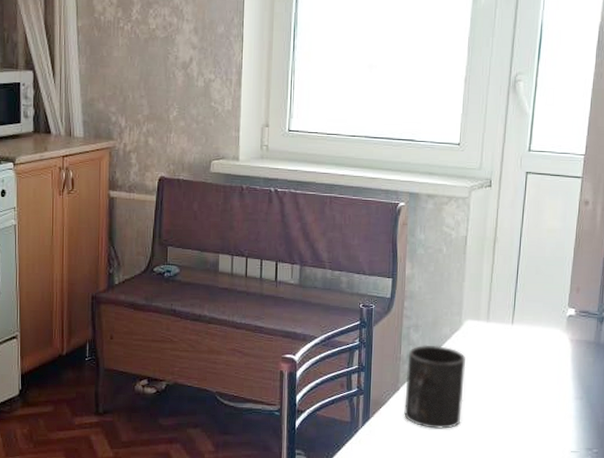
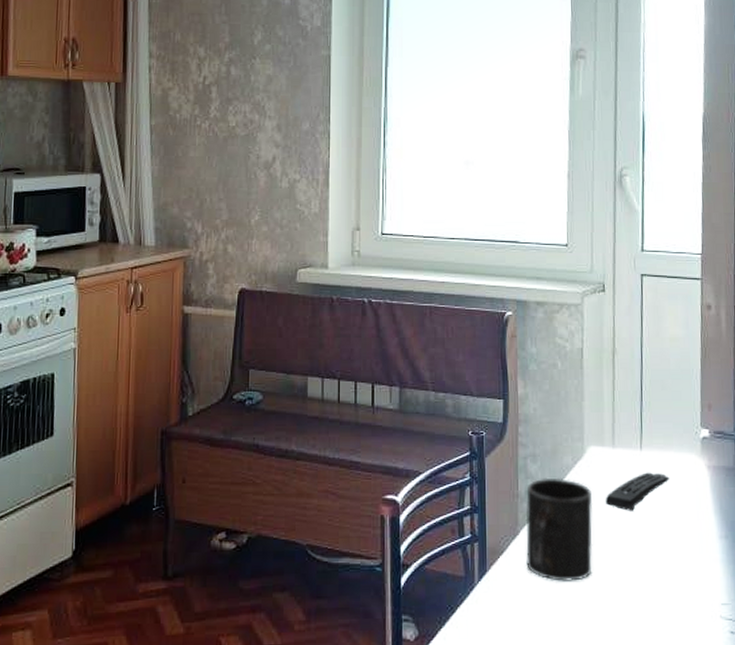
remote control: none [476,343,536,374] -> present [605,472,670,511]

